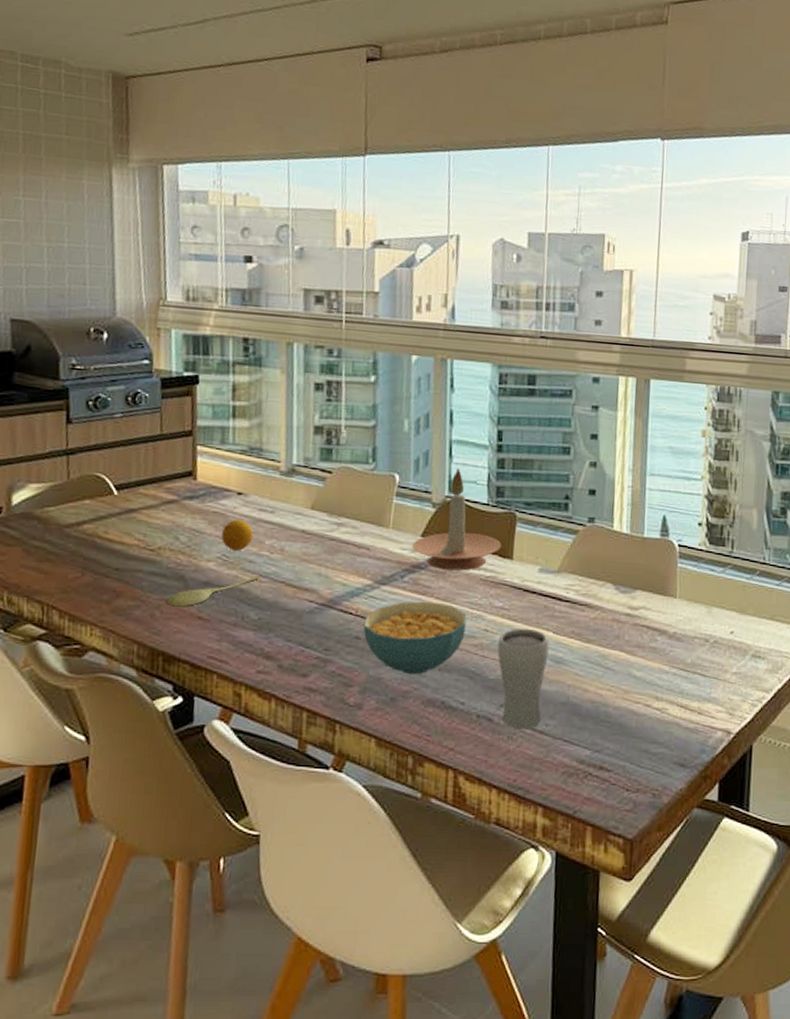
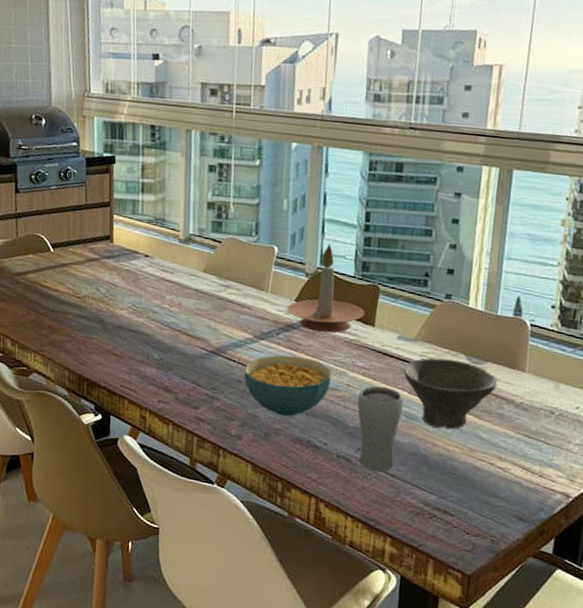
spoon: present [167,575,261,607] -> none [90,323,162,345]
fruit: present [221,518,253,551] -> none [132,276,157,303]
bowl: none [547,590,648,671] -> present [404,358,497,429]

